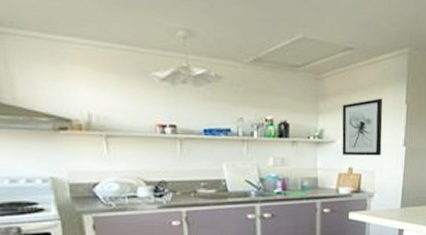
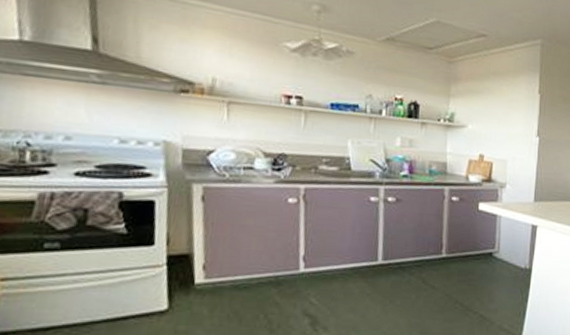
wall art: present [342,98,383,156] -> none [473,86,515,145]

